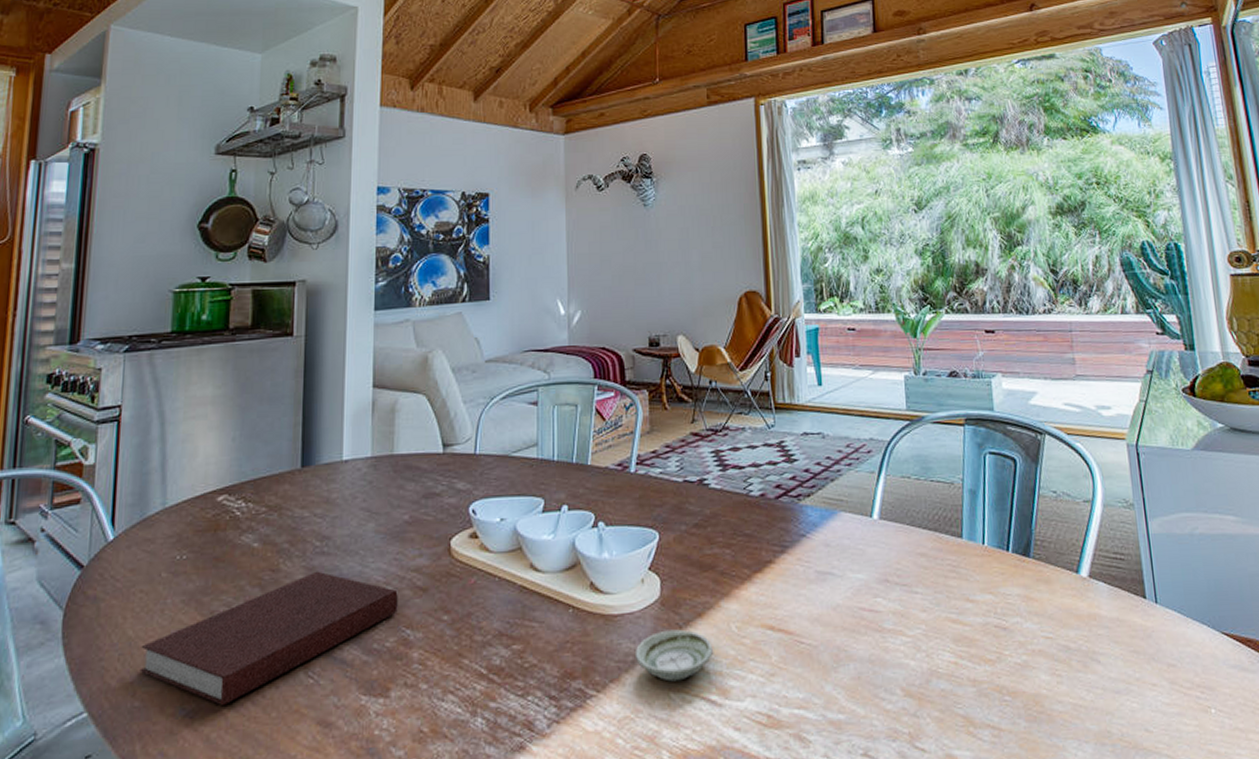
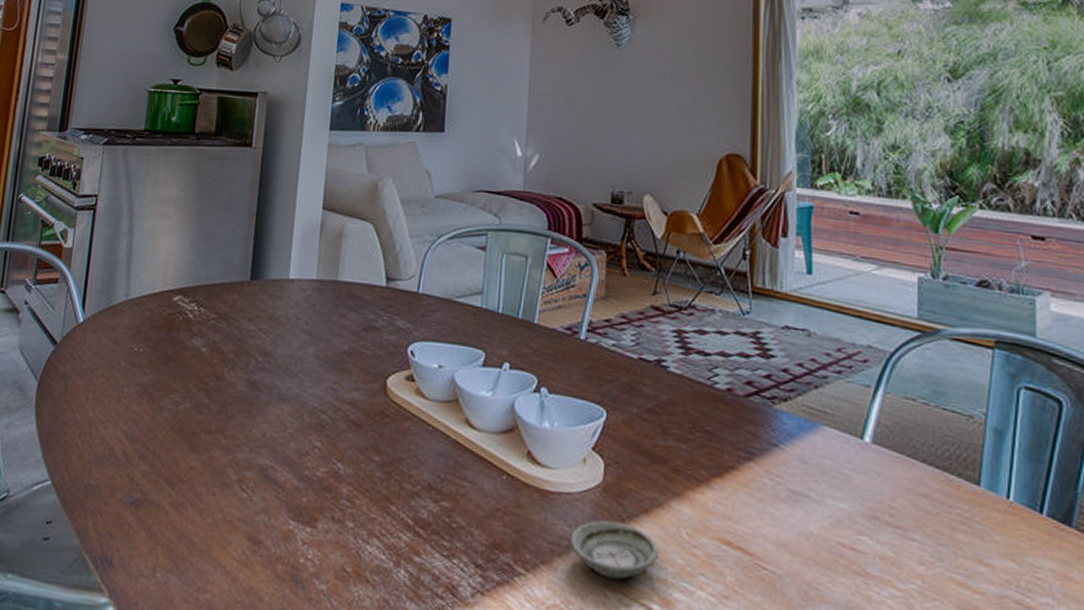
notebook: present [139,571,398,706] -> none [96,386,332,502]

